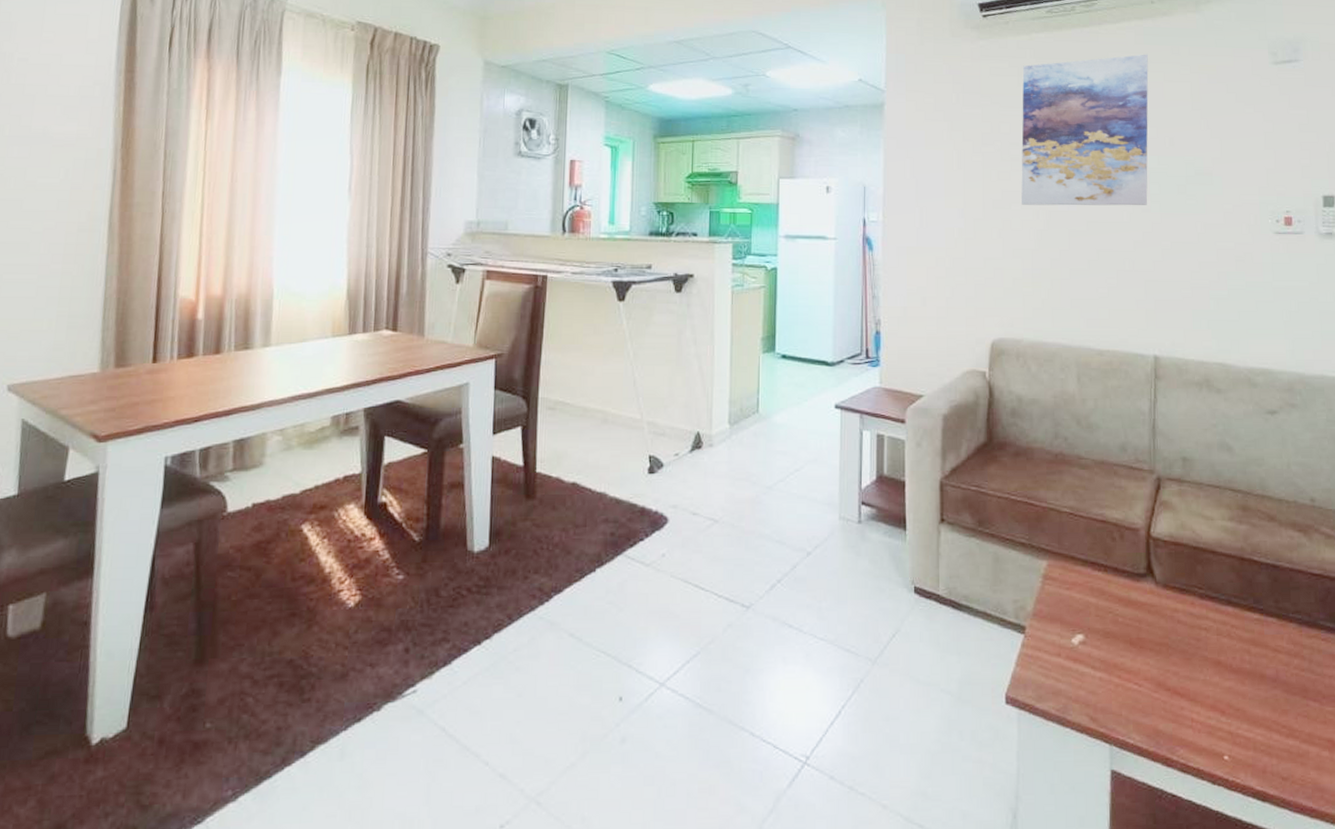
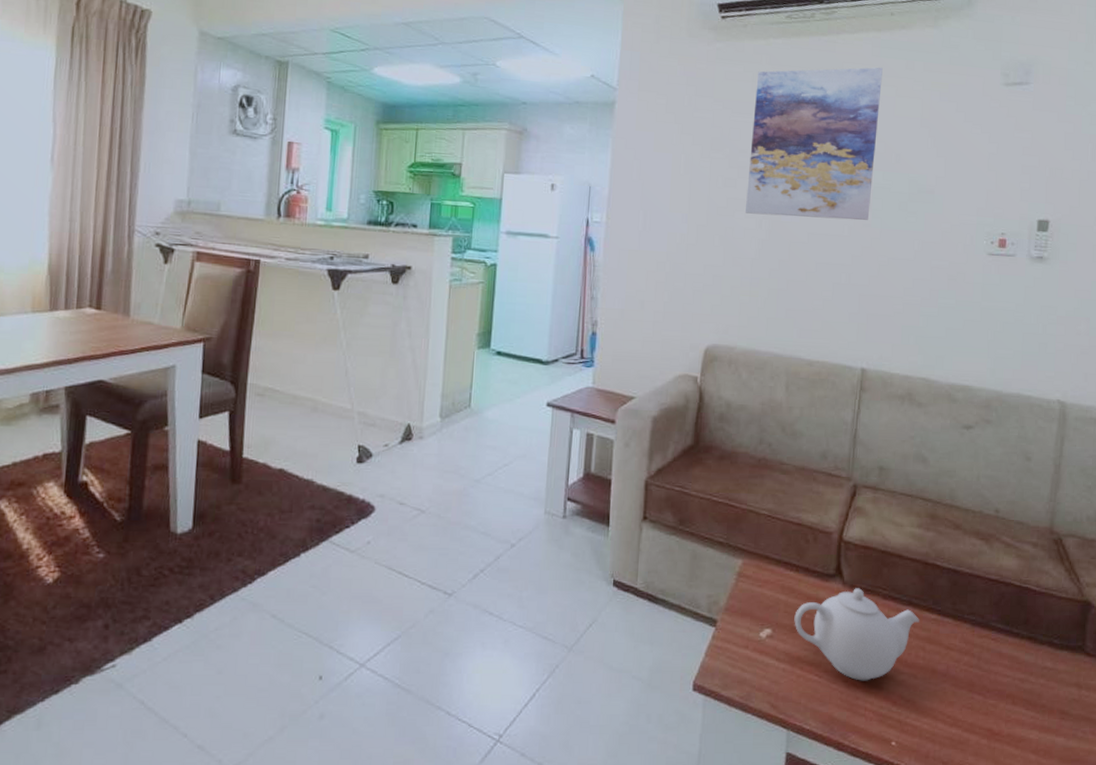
teapot: none [1107,588,1241,689] -> present [794,588,919,681]

